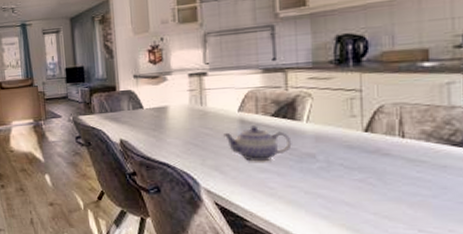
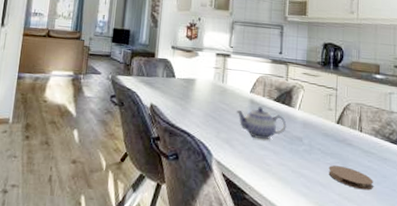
coaster: none [356,181,426,206] -> present [328,165,373,190]

